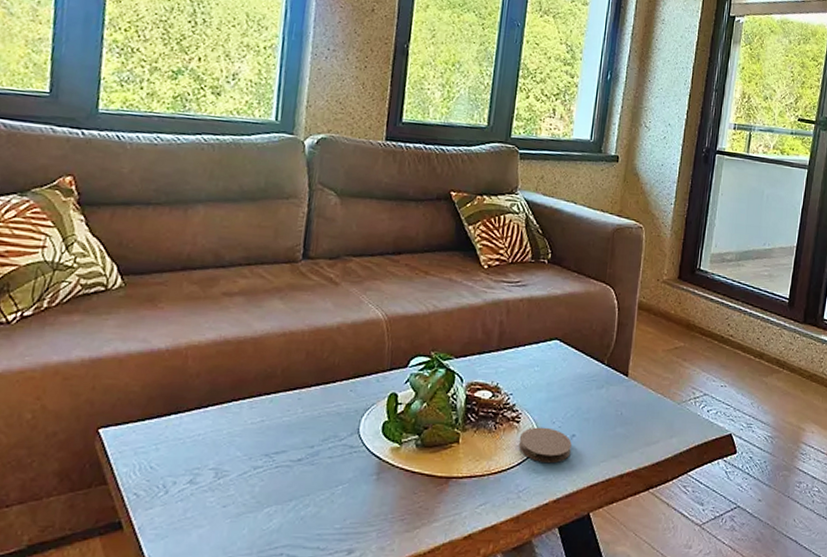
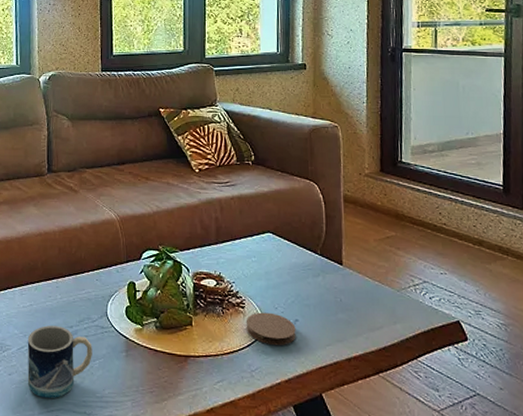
mug: none [247,446,337,534] -> present [27,325,92,399]

